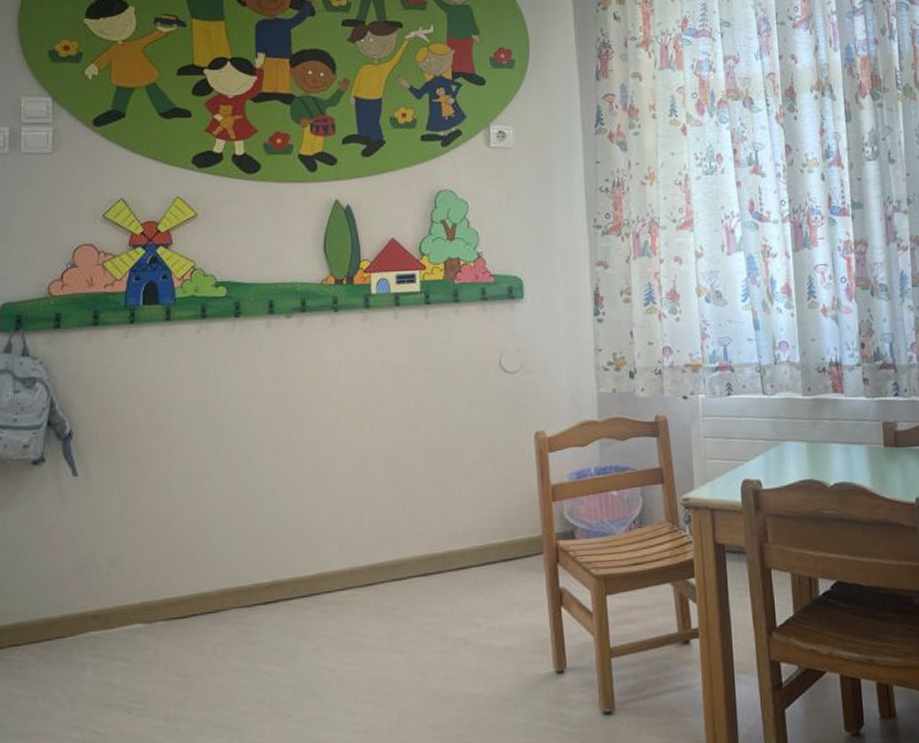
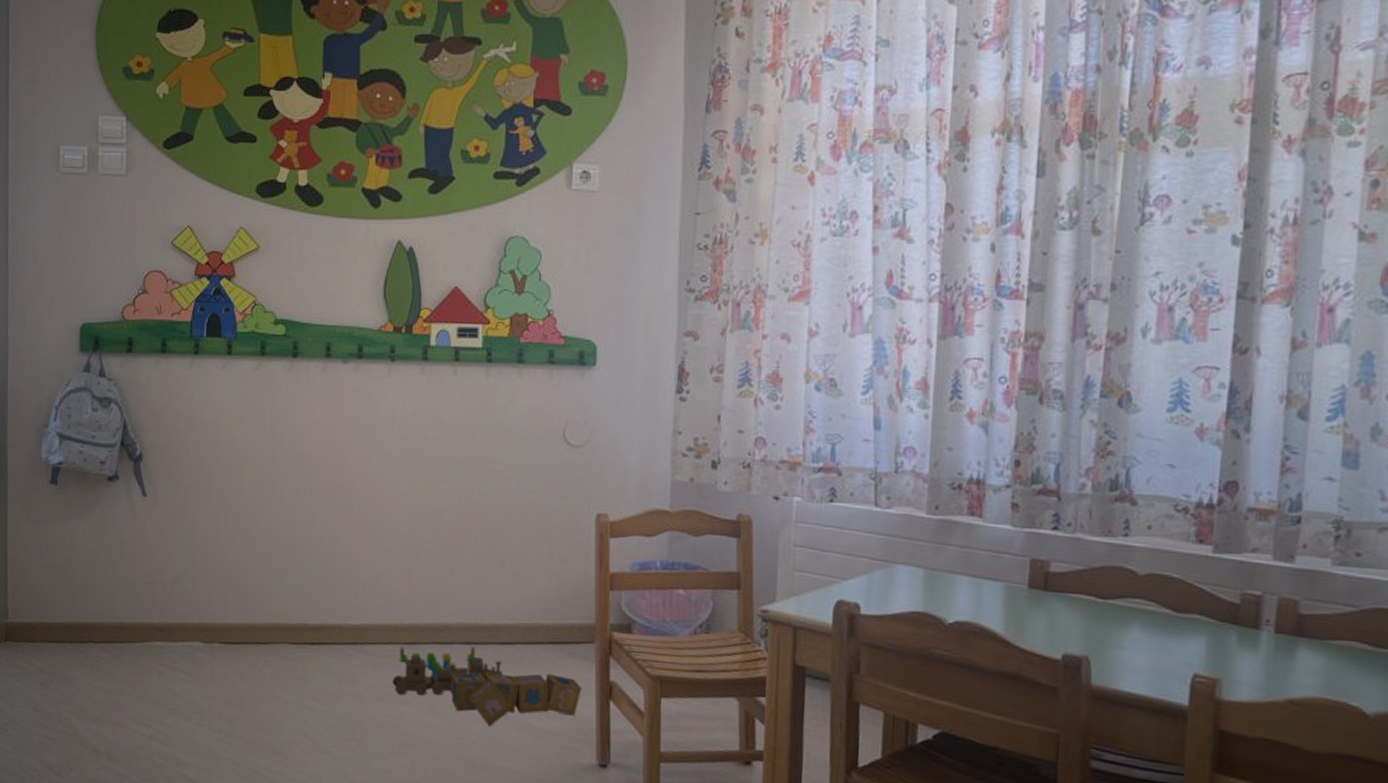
toy train: none [351,586,461,641] -> present [392,654,504,696]
building blocks: none [357,578,432,614] -> present [400,647,476,677]
toy blocks: none [410,591,535,655] -> present [451,672,582,727]

